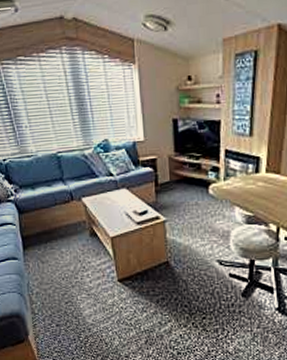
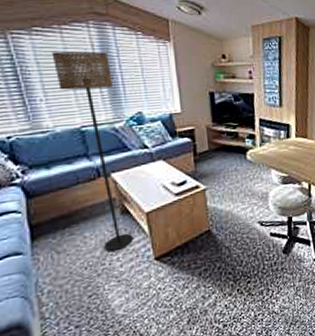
floor lamp: none [33,78,101,268] -> present [52,51,134,252]

